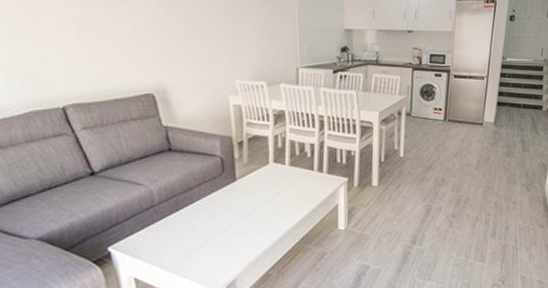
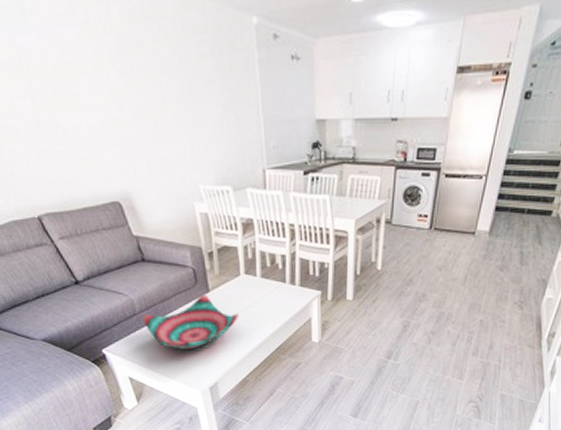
decorative bowl: none [159,183,264,244] -> present [141,294,239,350]

